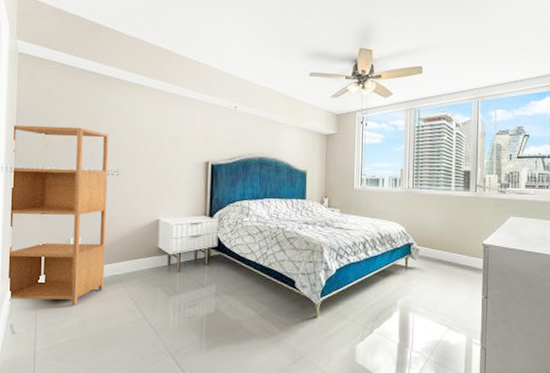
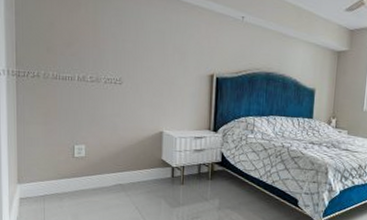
bookshelf: present [9,124,109,305] -> none [11,26,111,211]

